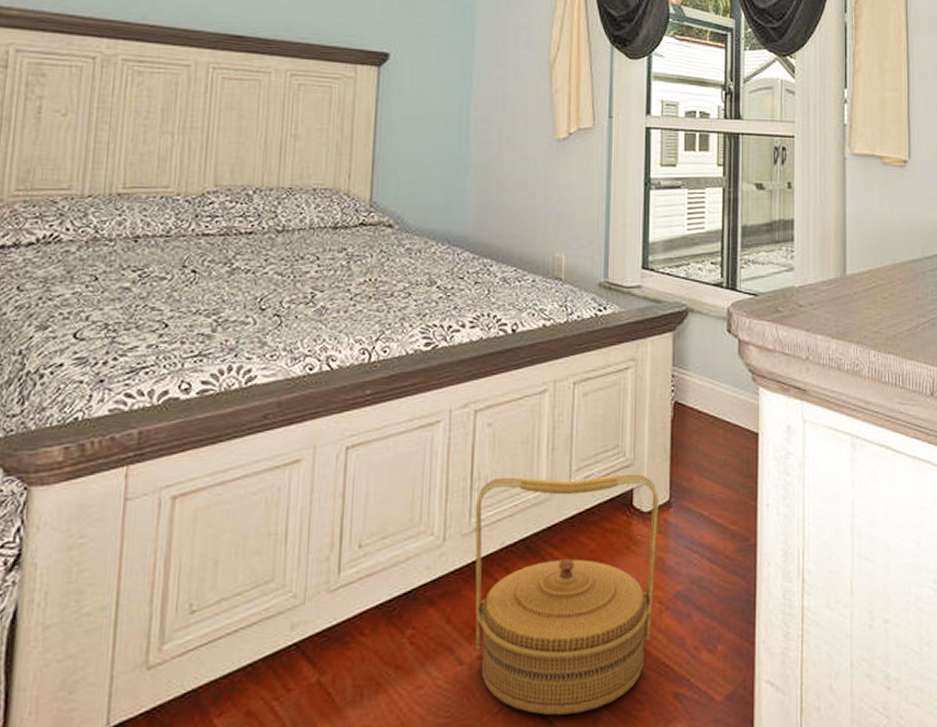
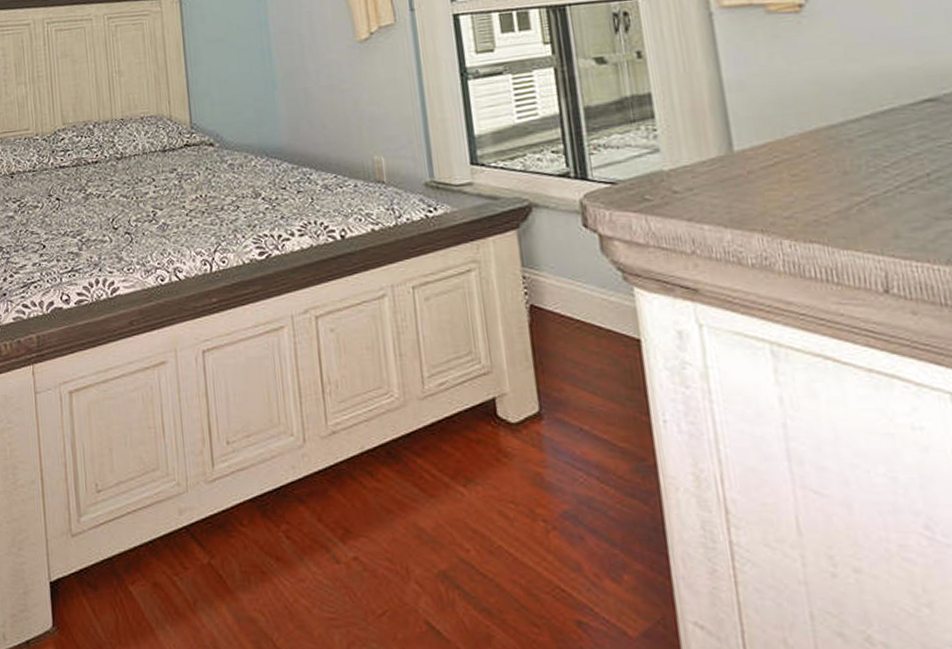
woven basket: present [475,474,659,716] -> none [329,382,538,628]

